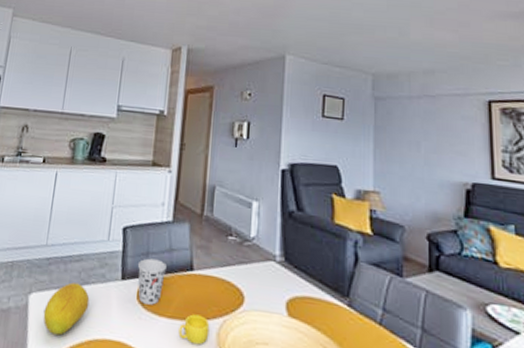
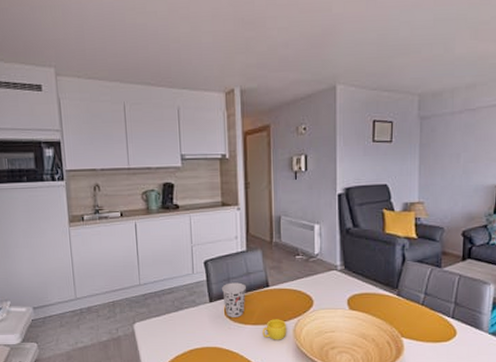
fruit: present [43,282,90,336] -> none [148,310,186,350]

